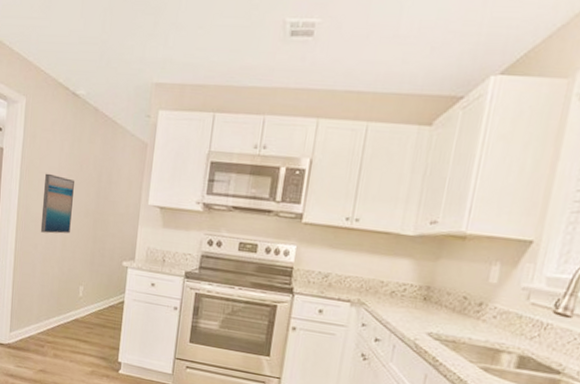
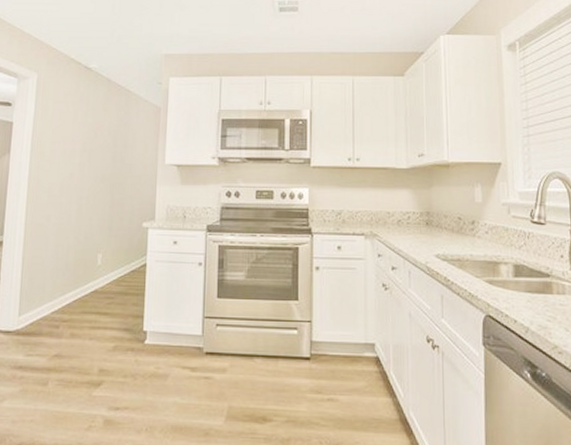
wall art: present [40,173,74,234] -> none [53,143,89,203]

